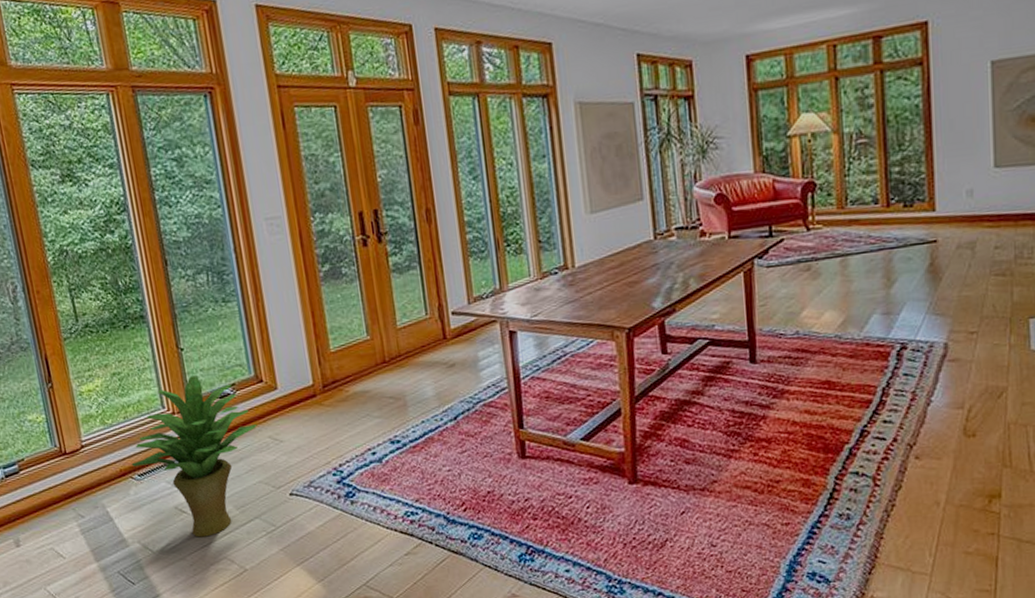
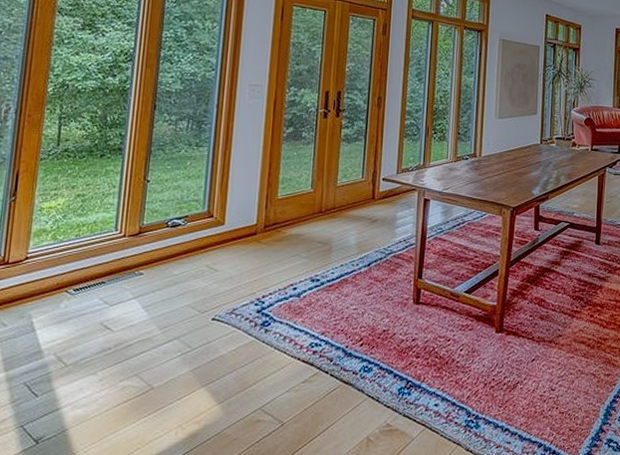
potted plant: present [131,375,258,538] -> none [70,205,199,354]

